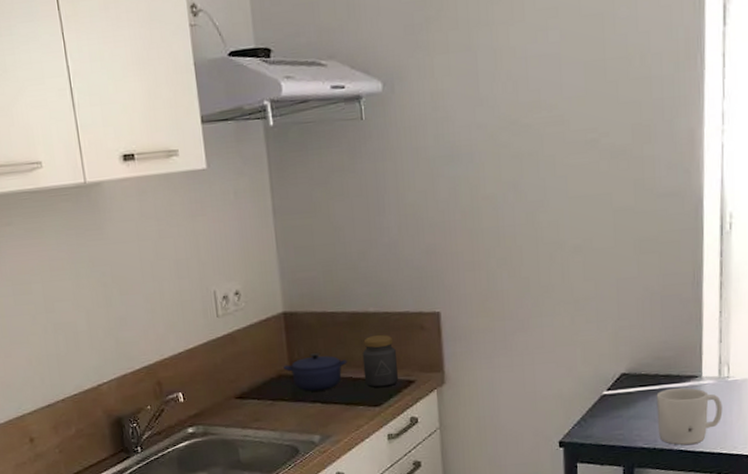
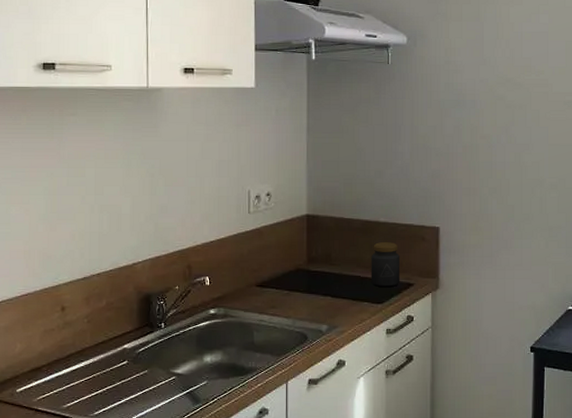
cooking pot: present [283,352,347,392] -> none [302,251,357,286]

